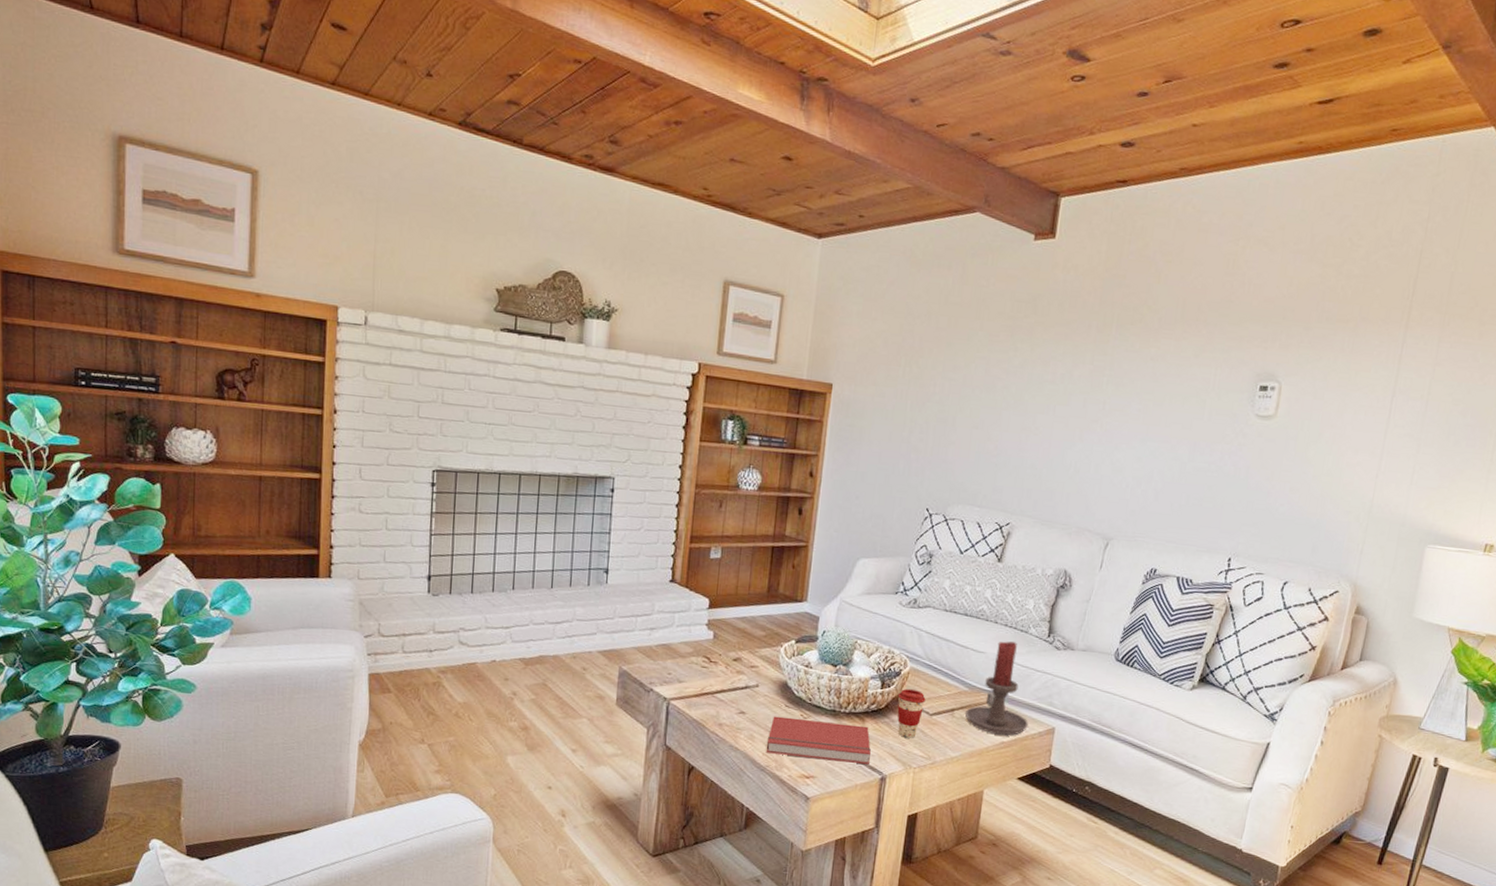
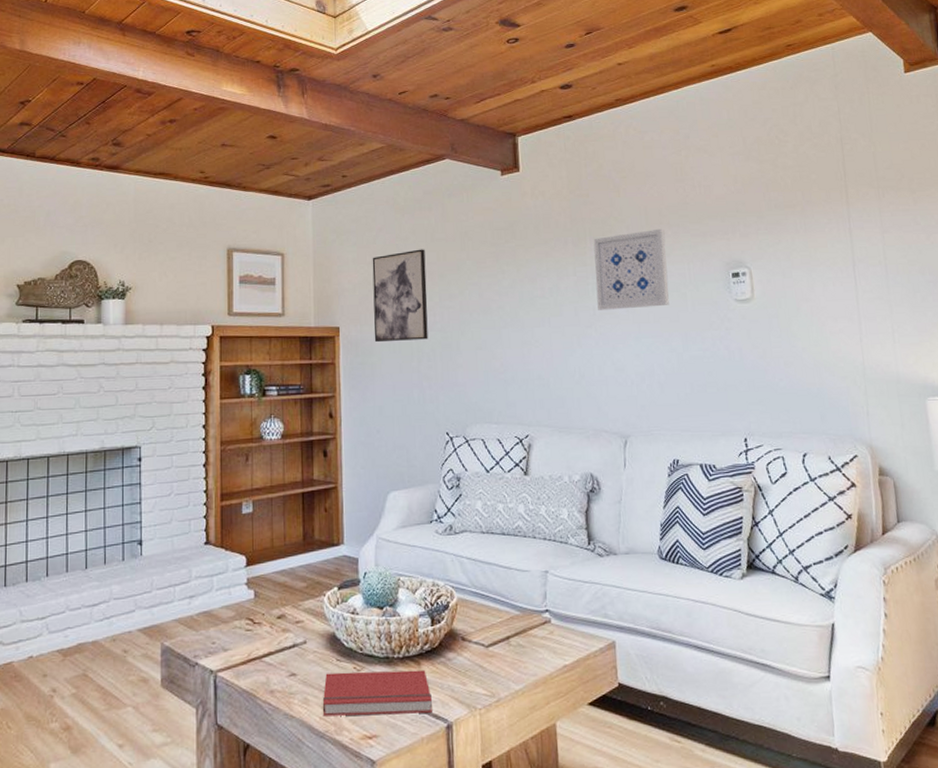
wall art: none [867,311,936,410] -> present [372,249,428,343]
coffee cup: present [897,688,926,738] -> none [449,621,479,676]
candle holder: present [965,641,1028,736] -> none [520,555,587,658]
wall art: none [1108,325,1199,411] -> present [593,228,669,310]

